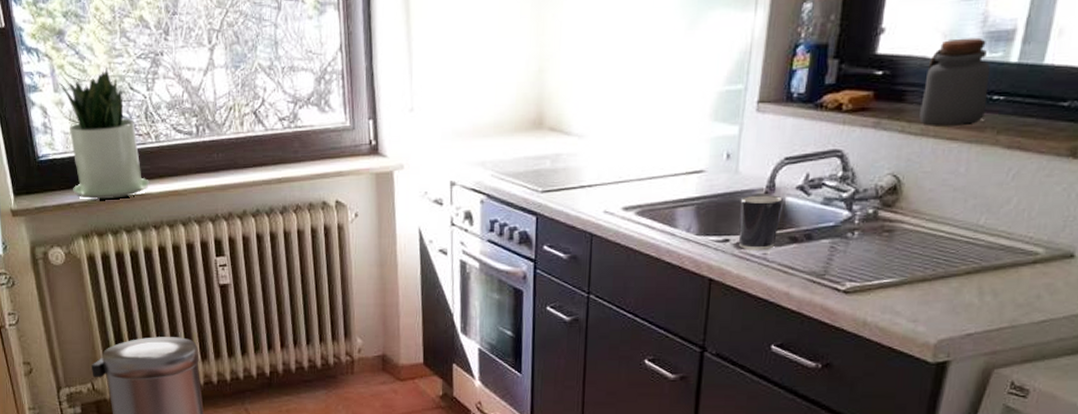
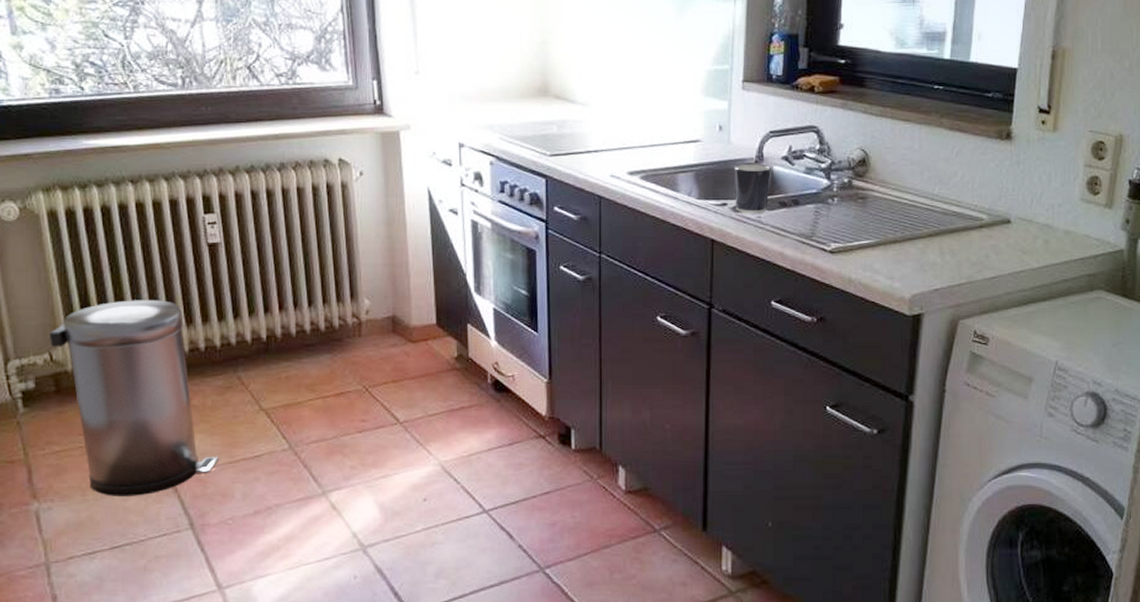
planter: present [58,68,150,200] -> none [17,13,127,151]
jar: present [919,37,991,127] -> none [878,36,930,109]

